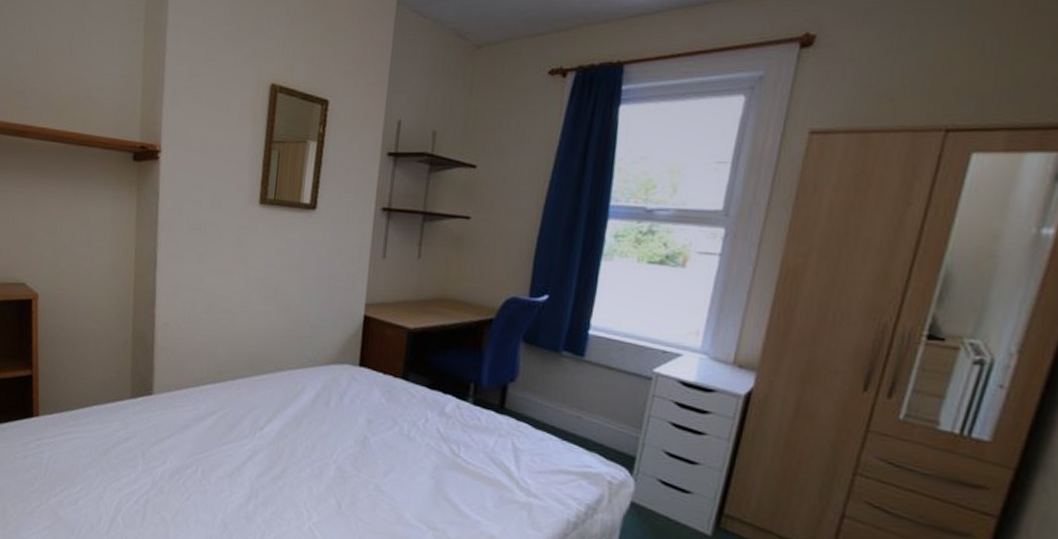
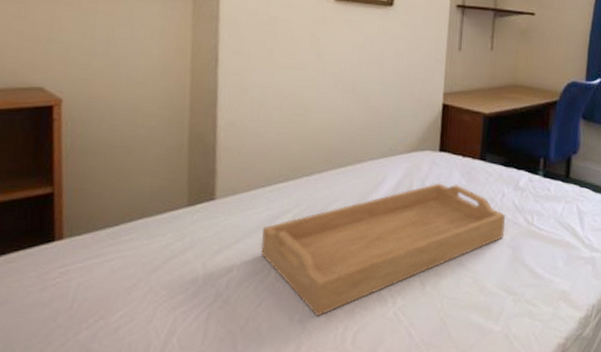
serving tray: none [189,399,428,519] -> present [260,183,505,317]

